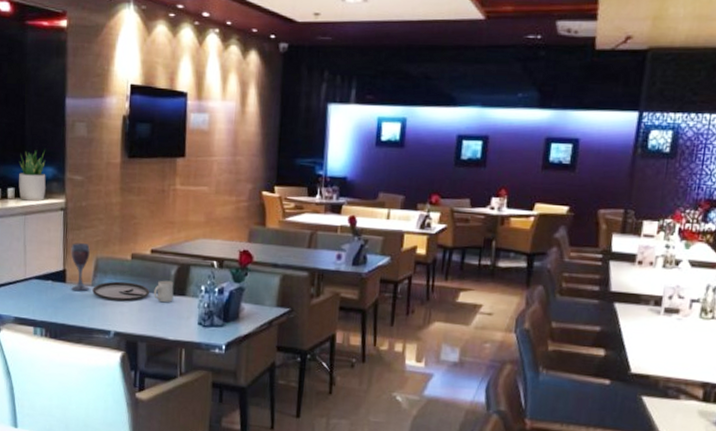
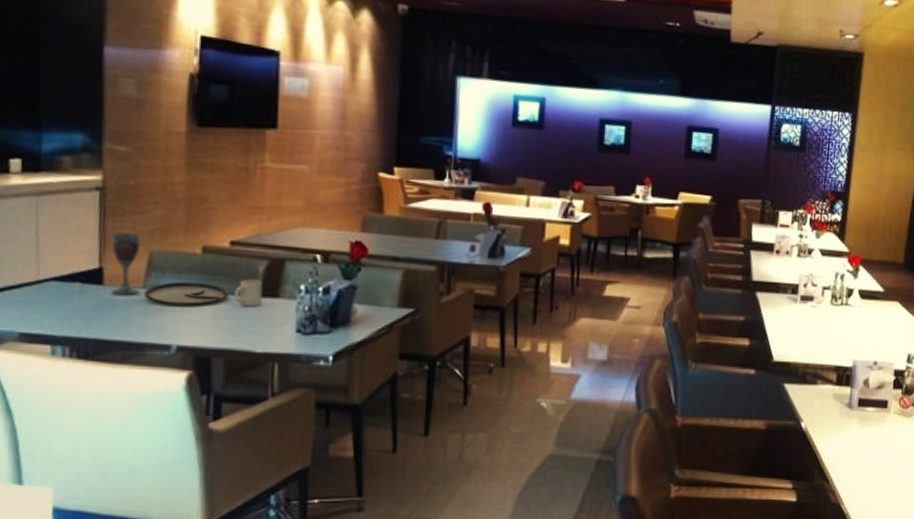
planter: present [18,150,46,202] -> none [28,110,73,178]

